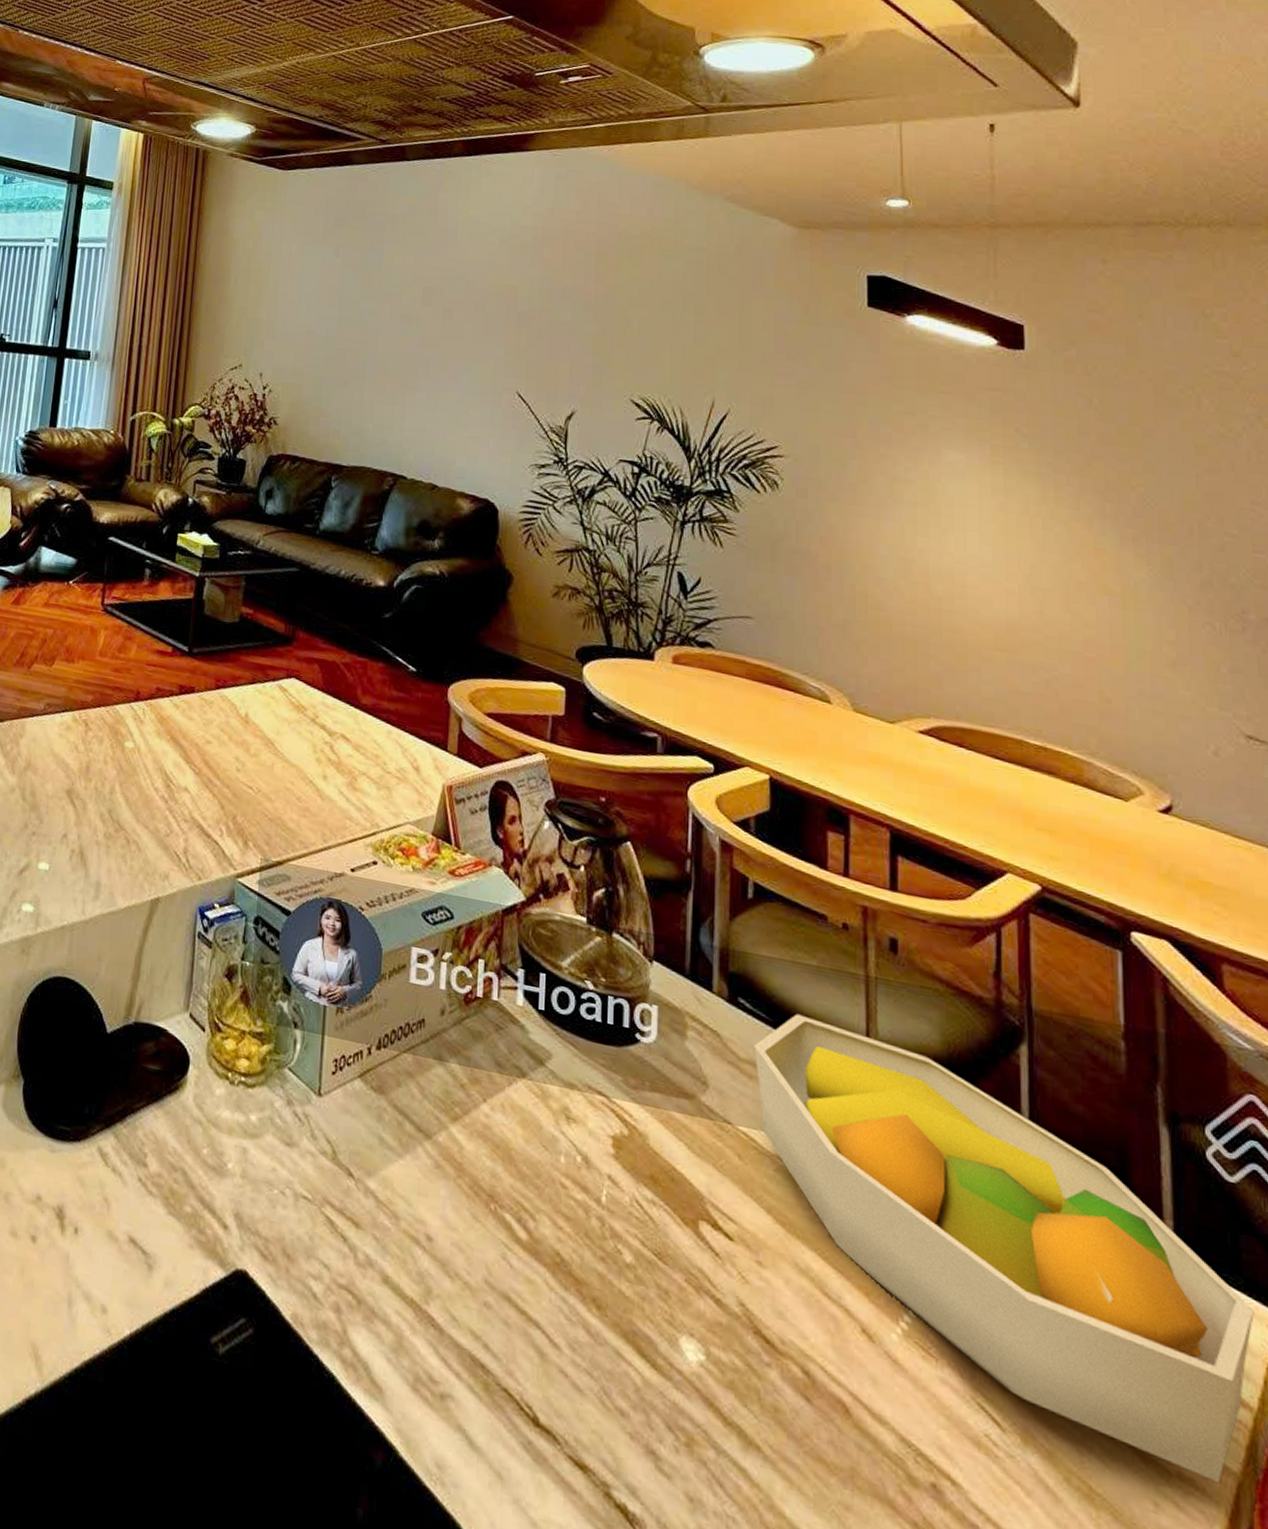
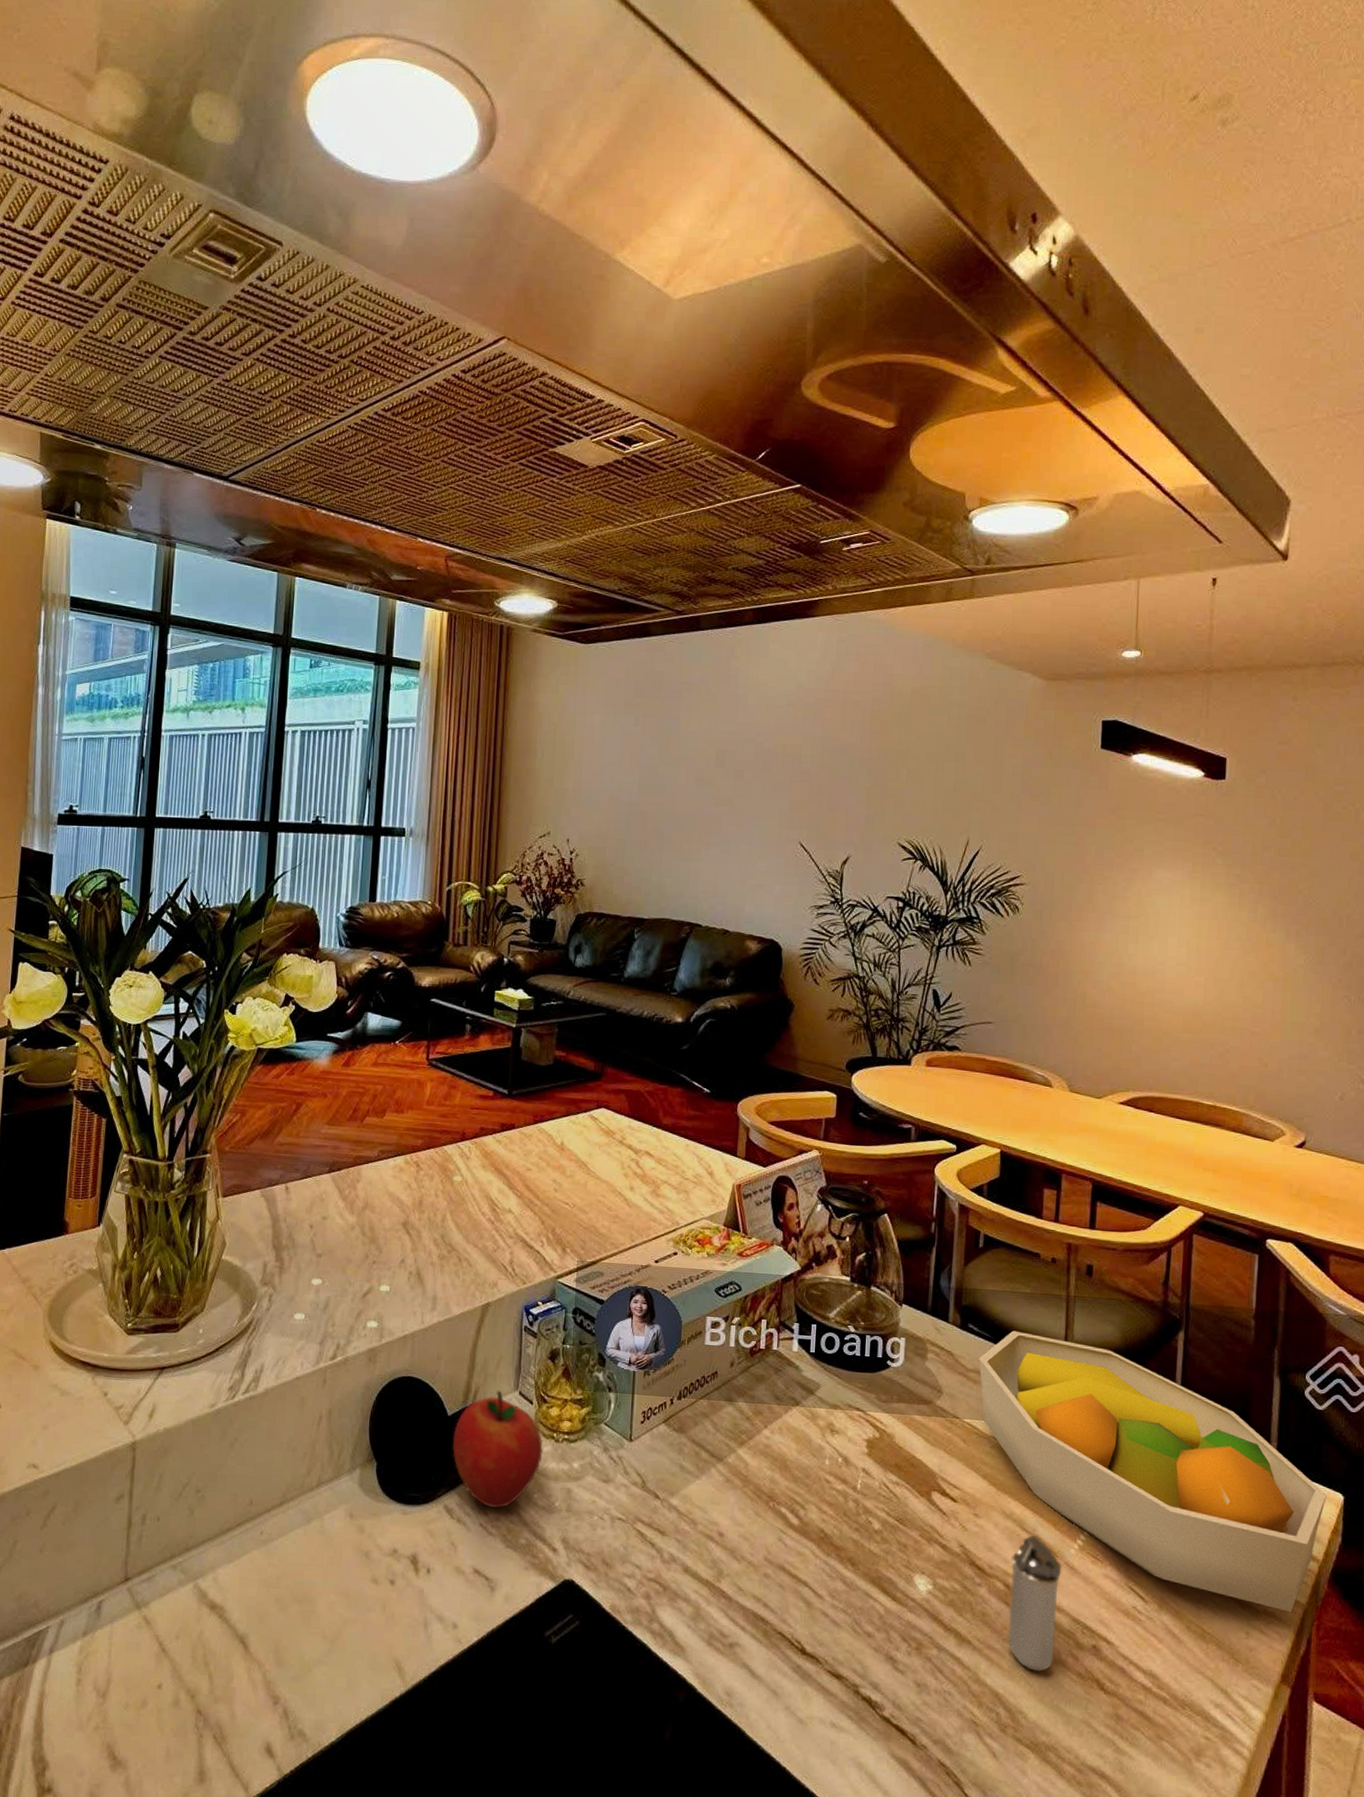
apple: none [110,1008,215,1162] -> present [452,1390,543,1509]
shaker: none [809,1303,881,1511] -> present [1007,1535,1062,1672]

